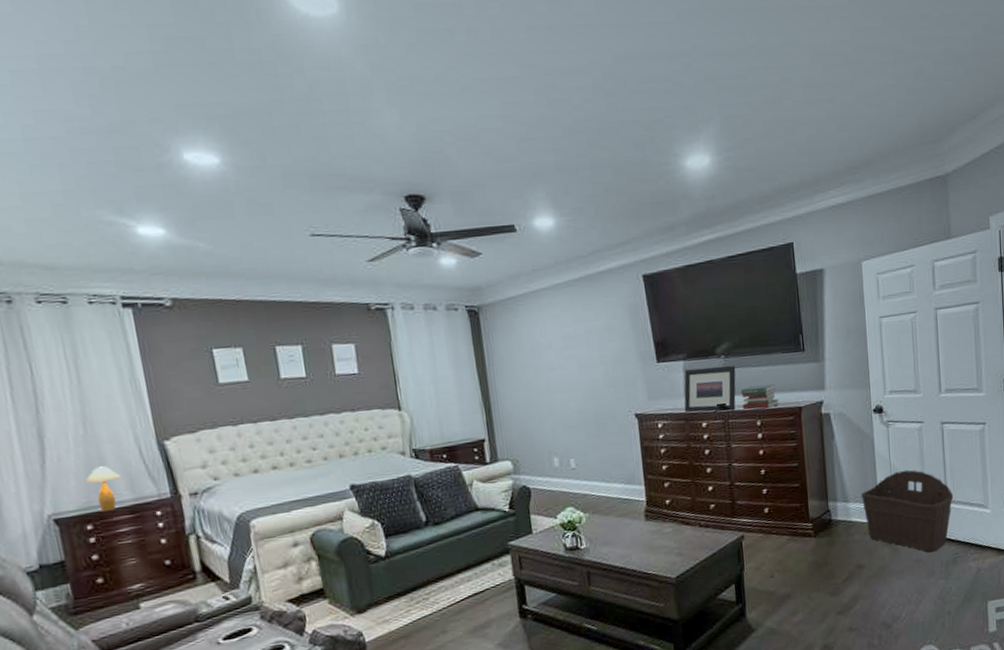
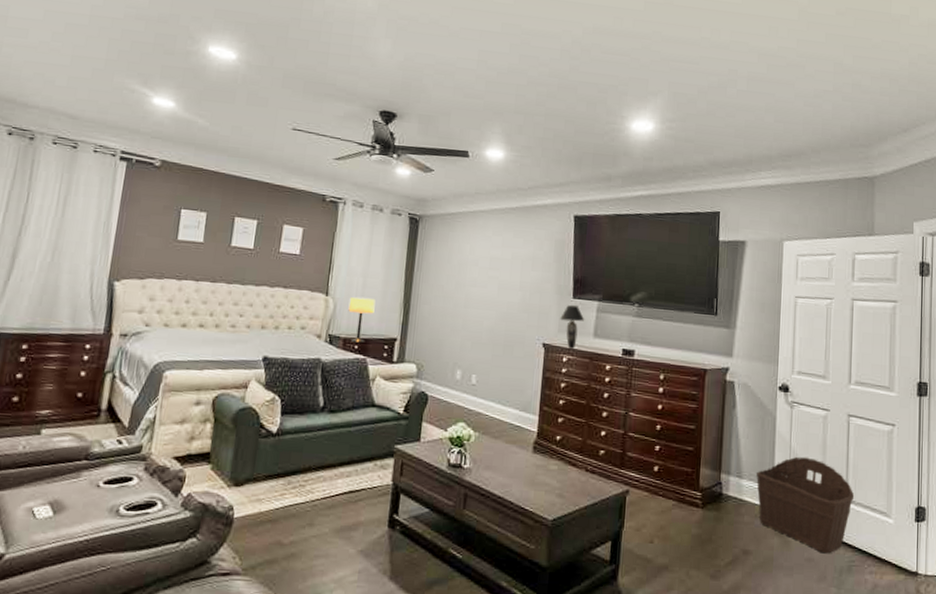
table lamp: present [85,465,121,512] -> none [36,292,67,336]
table lamp: none [425,403,455,453] -> present [348,297,376,344]
table lamp: none [648,369,673,415] -> present [560,305,585,350]
picture frame: present [684,366,736,413] -> none [591,311,648,359]
books: present [740,384,779,410] -> none [647,338,685,365]

